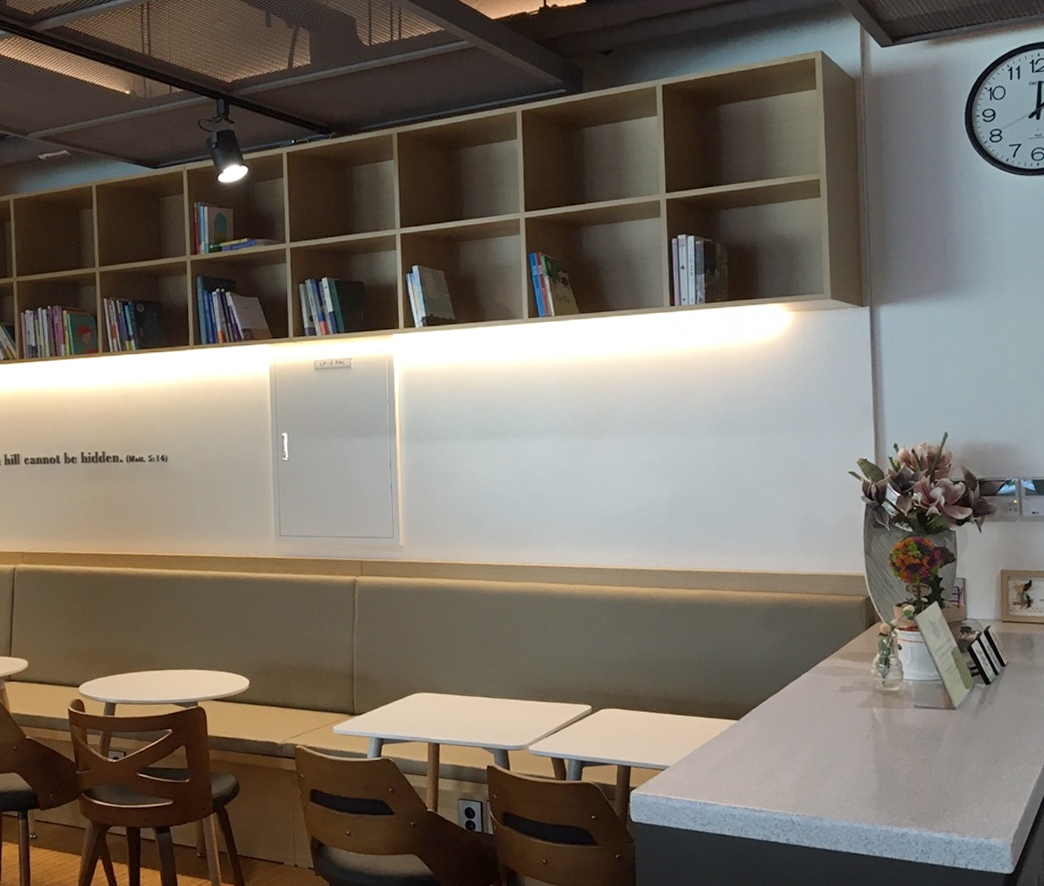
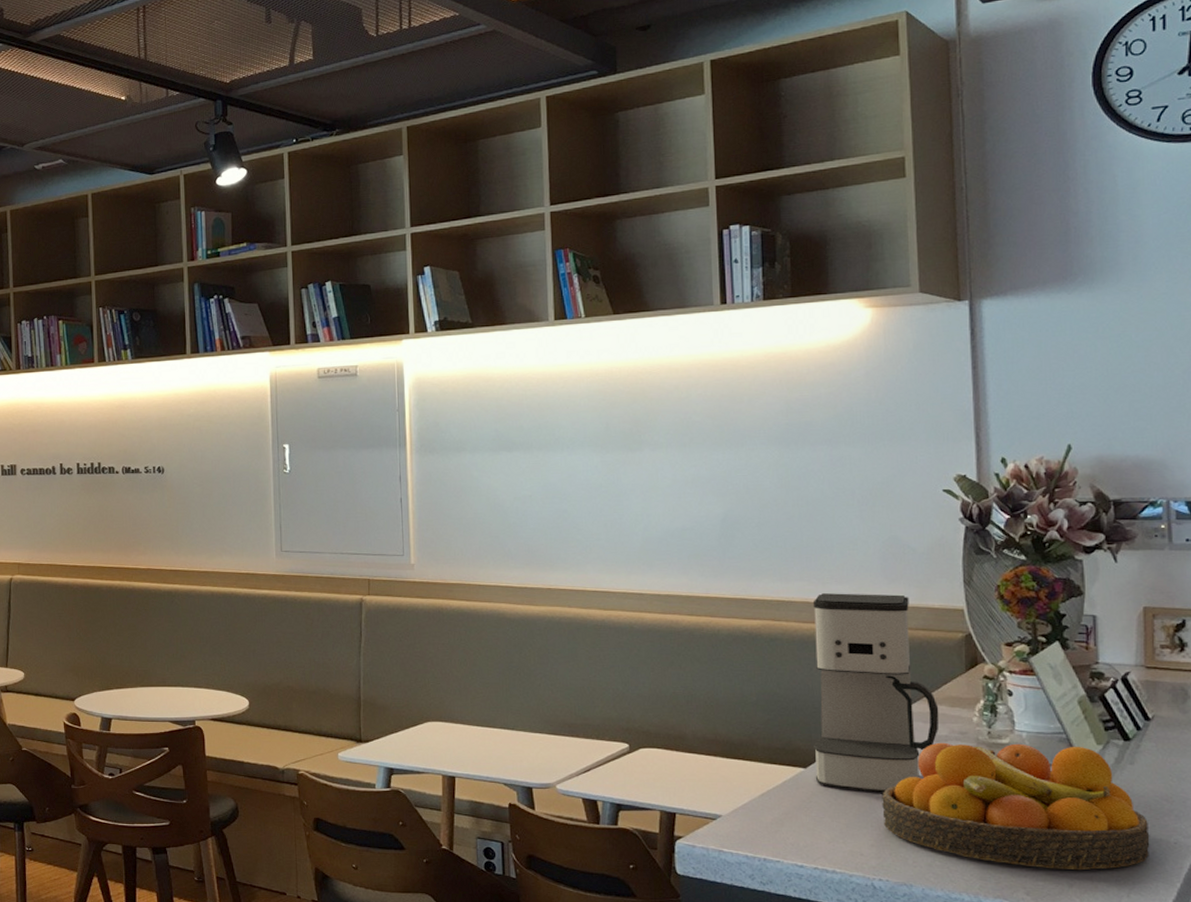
coffee maker: none [744,564,845,739] -> present [812,593,939,793]
fruit bowl: none [799,690,1005,797] -> present [882,742,1150,871]

